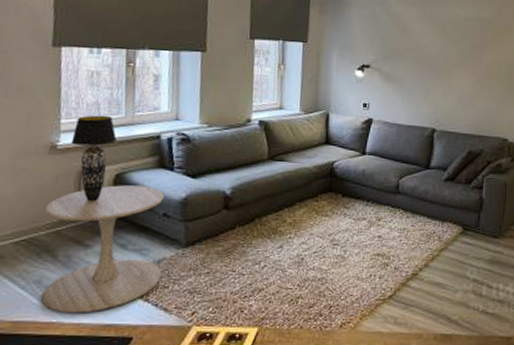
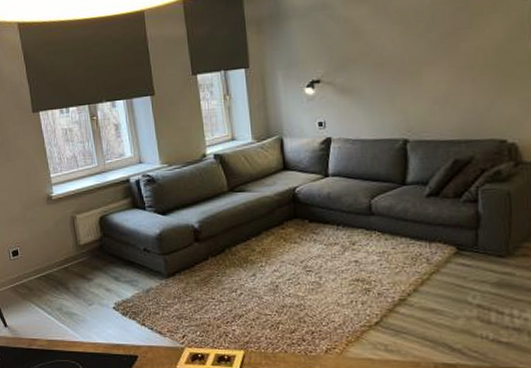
side table: present [41,185,165,314] -> none [53,225,152,335]
table lamp: present [71,115,117,201] -> none [61,166,95,241]

